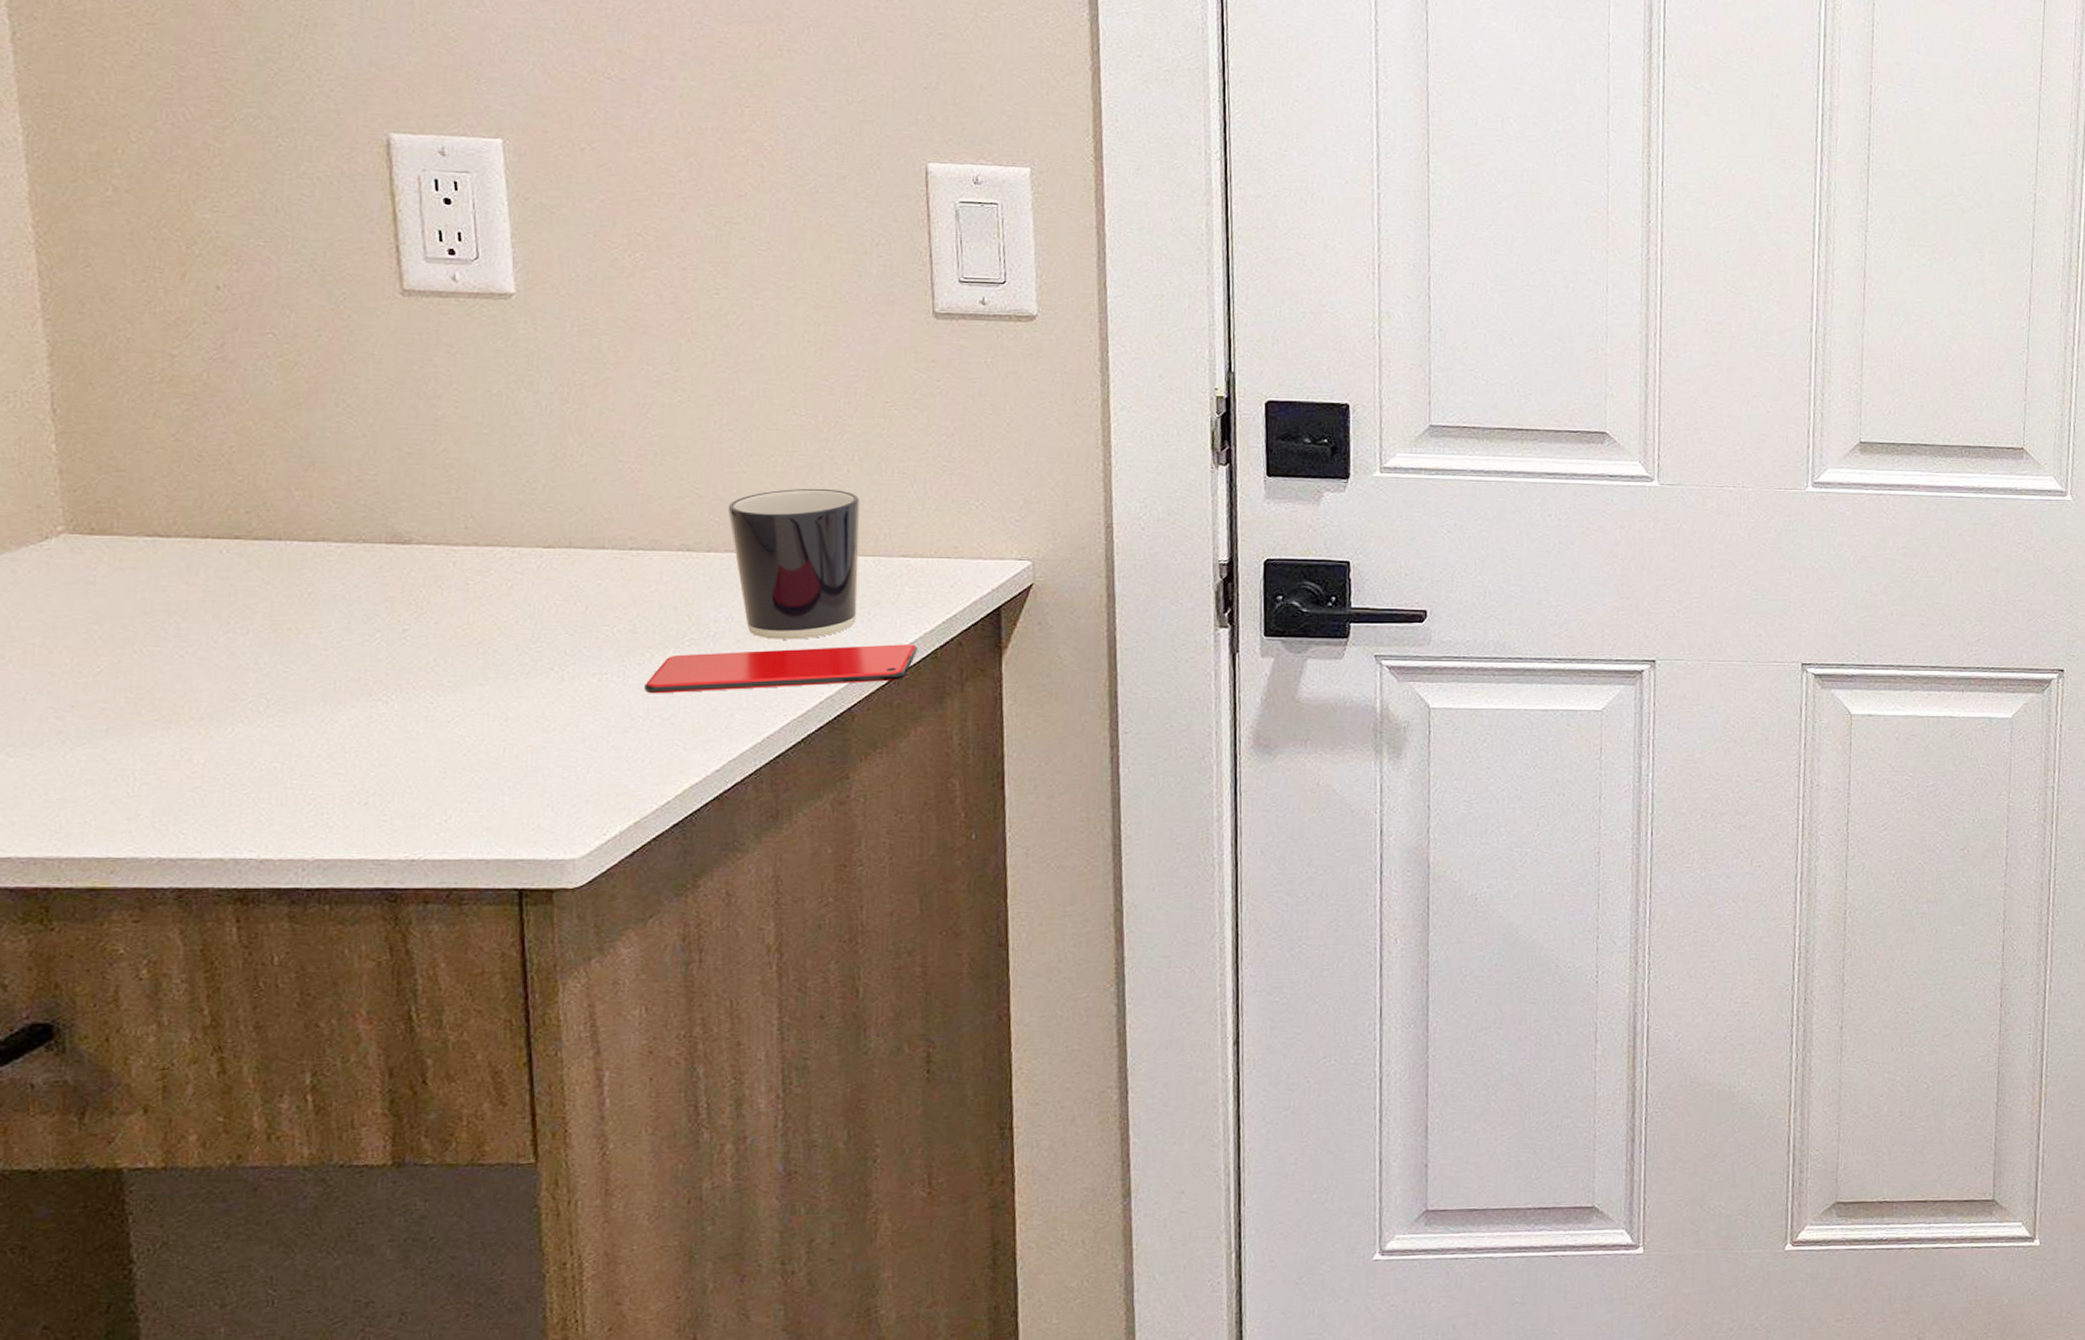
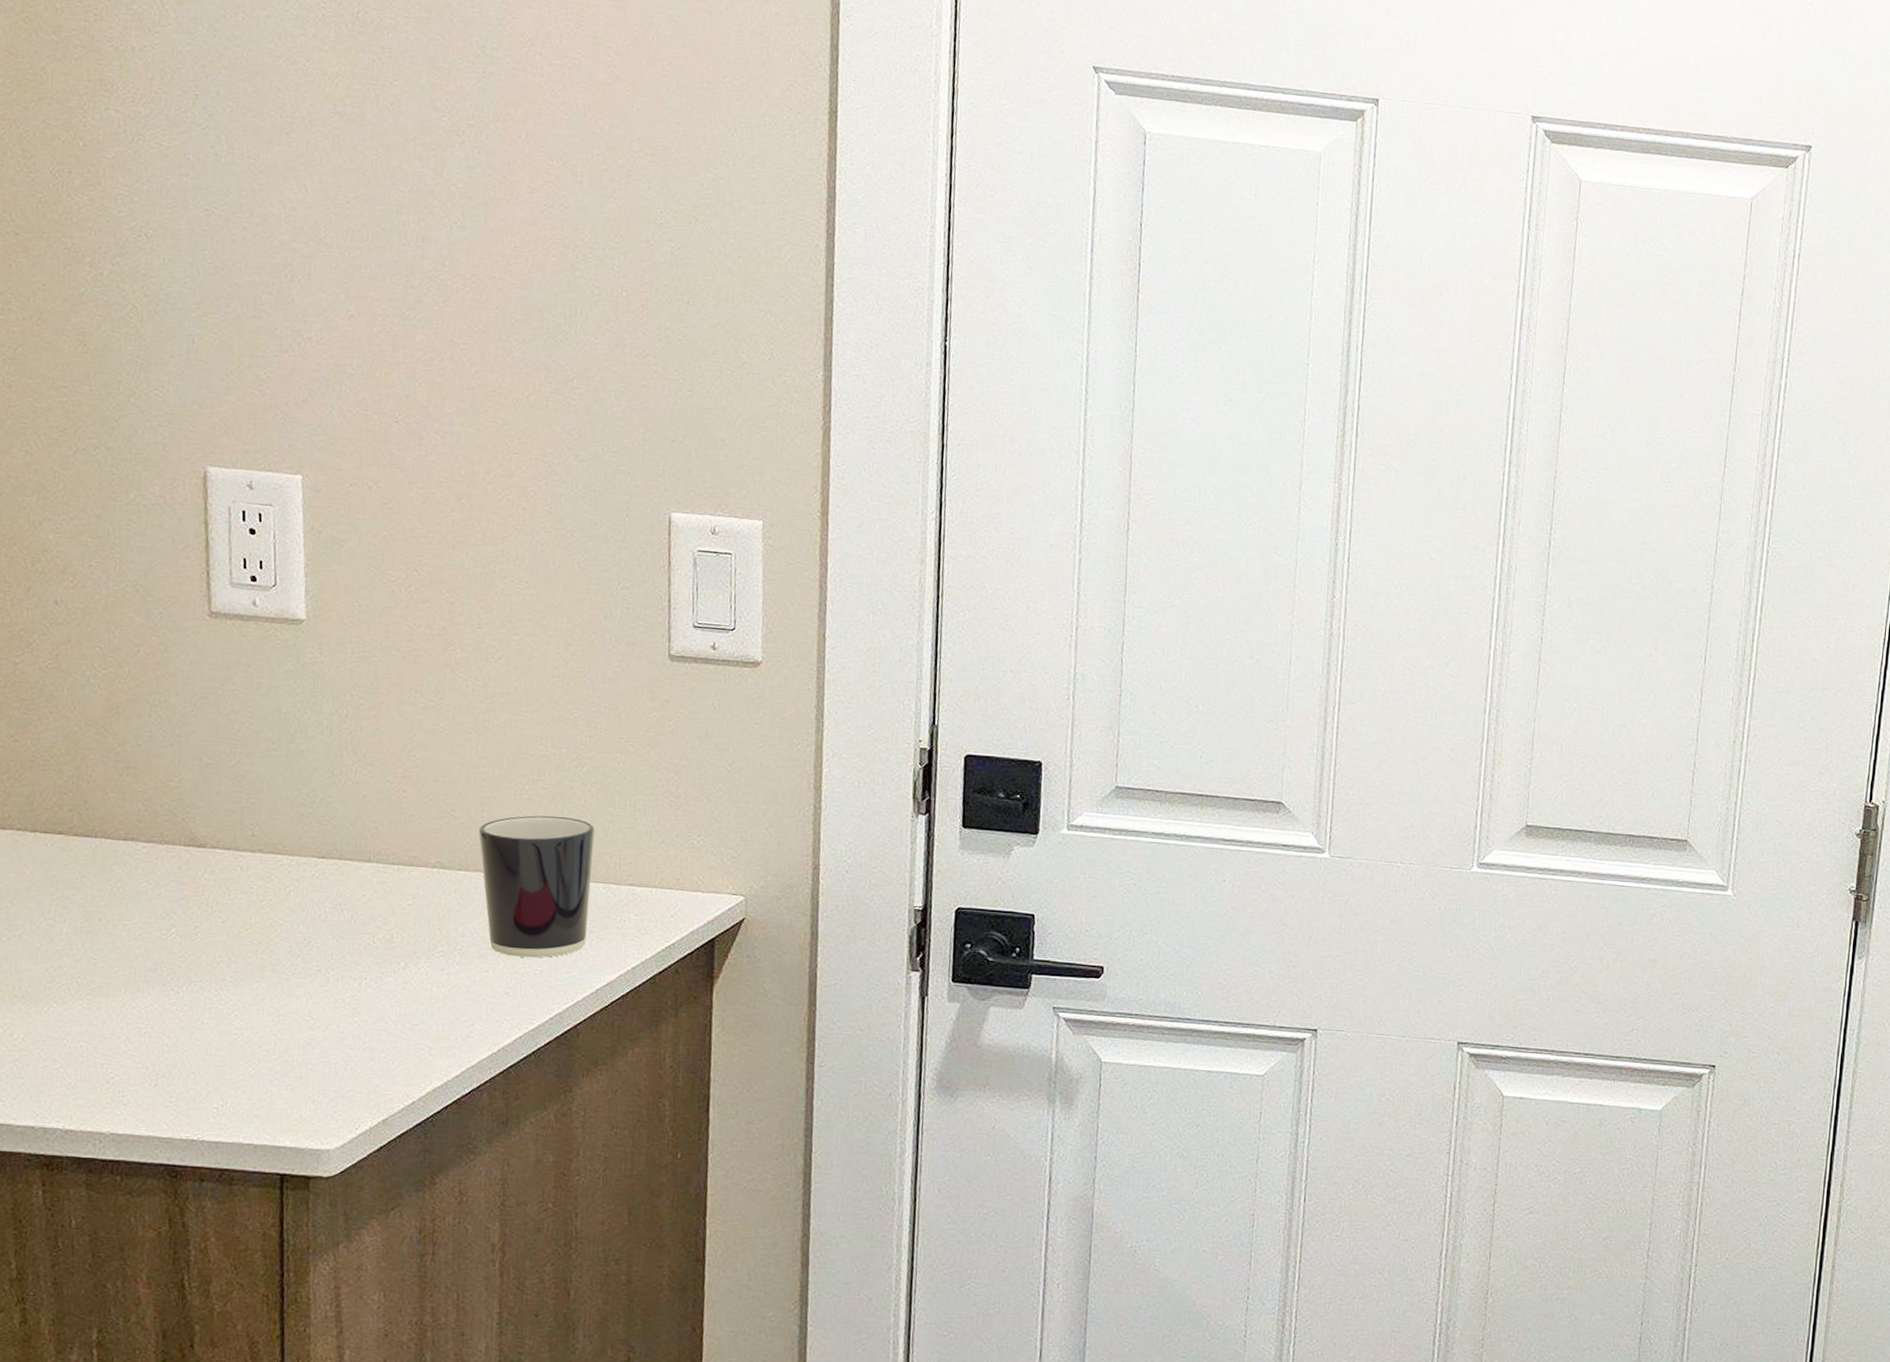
phone: present [644,644,919,694] -> none [398,965,640,1003]

